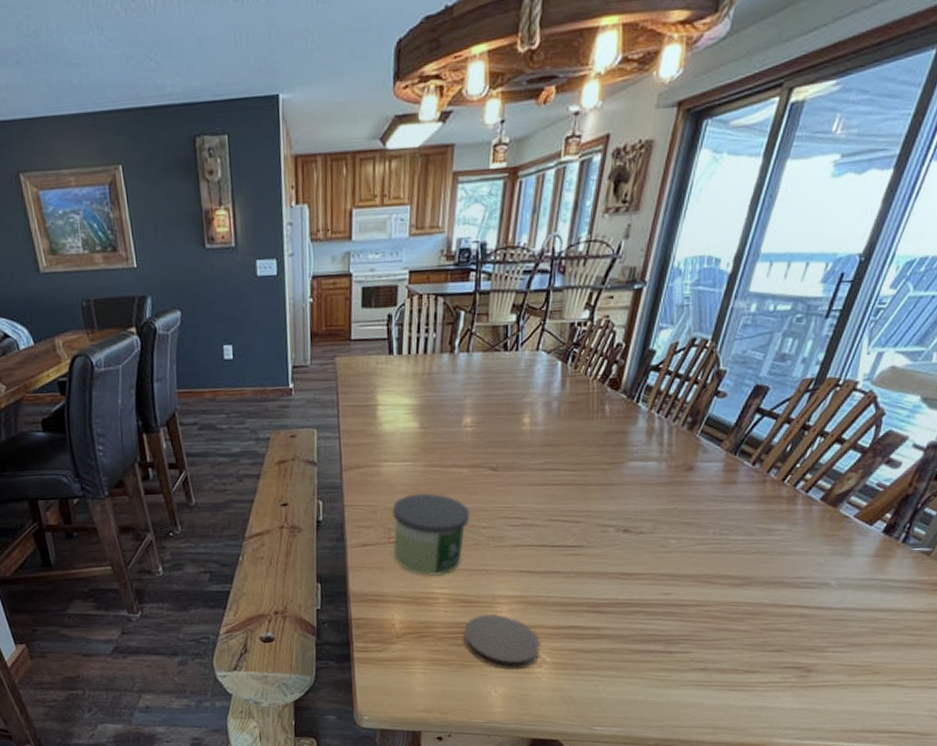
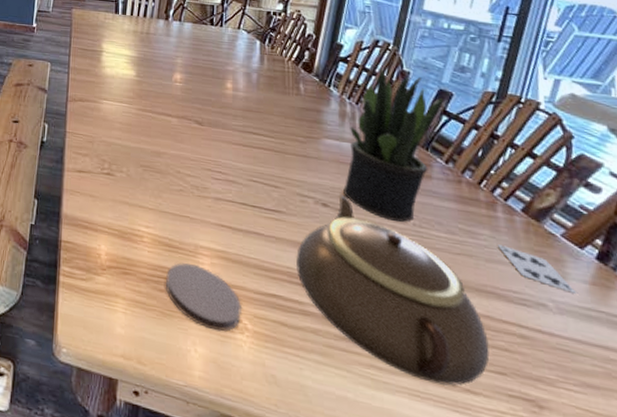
candle: present [391,493,470,577] -> none [106,132,177,215]
teapot: none [595,517,771,672] -> present [296,194,490,386]
potted plant: none [646,372,759,534] -> present [343,69,444,222]
playing card: none [793,536,859,568] -> present [498,245,577,294]

